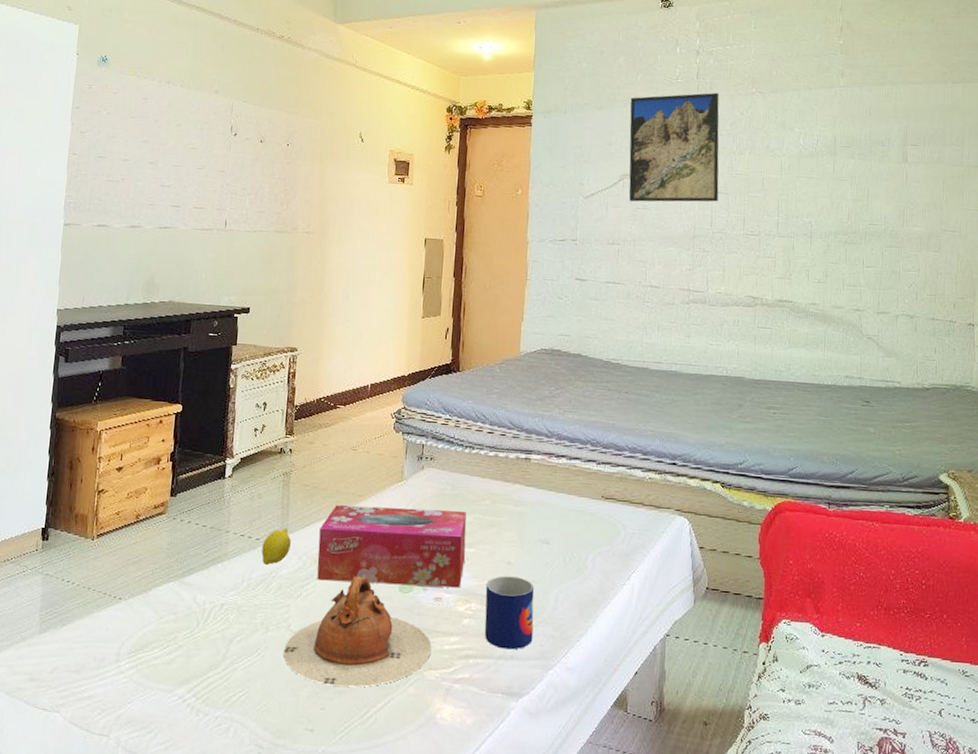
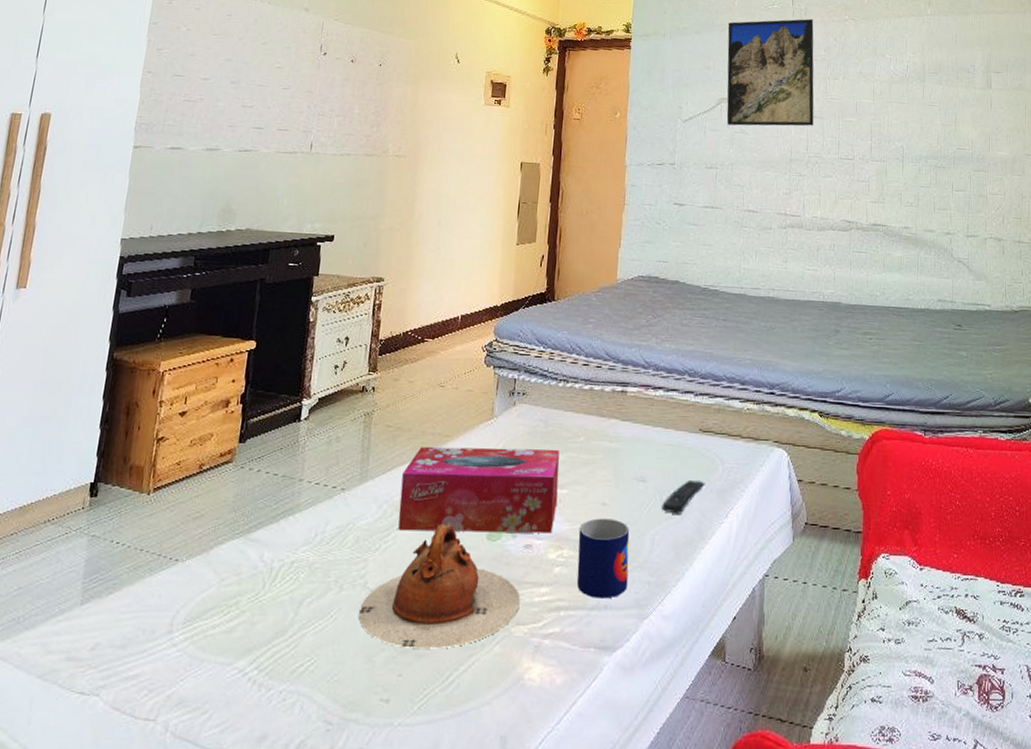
fruit: present [261,528,291,565] -> none [338,473,371,515]
remote control: none [565,543,608,575] -> present [662,479,705,514]

